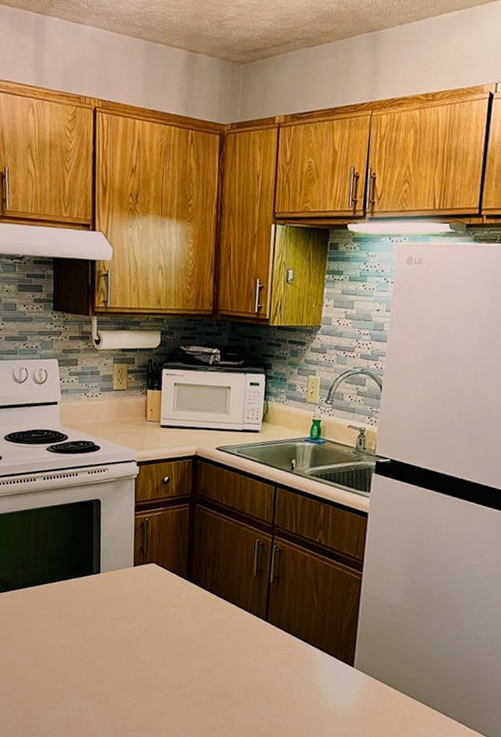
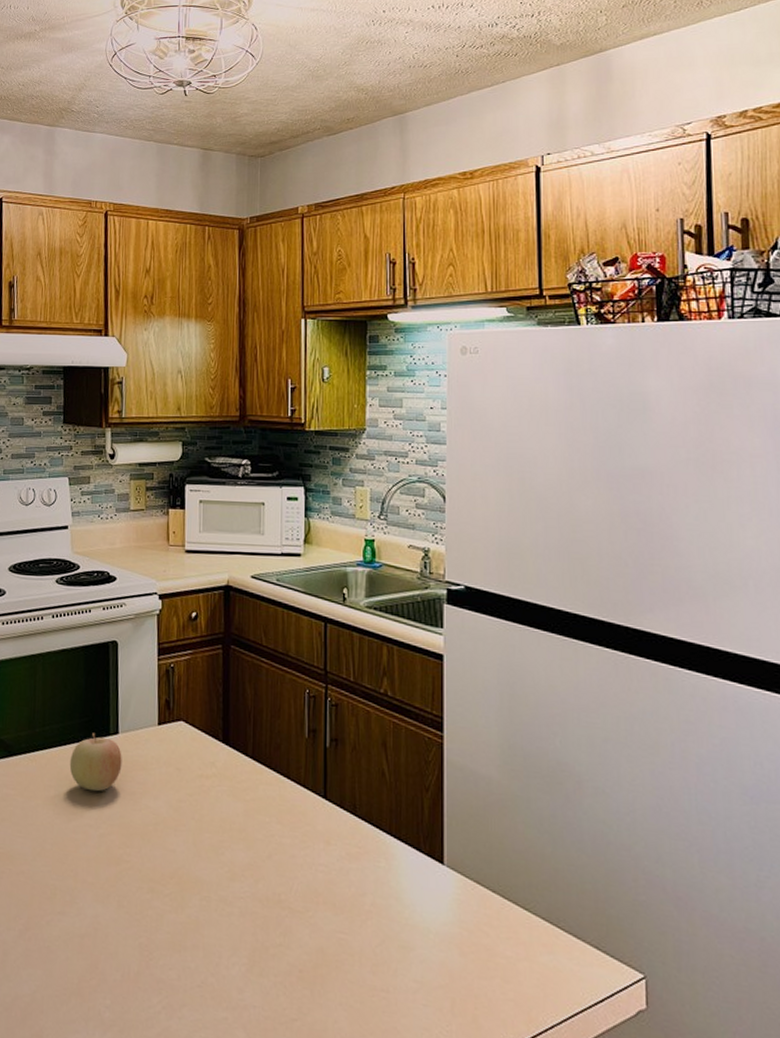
fruit: none [58,572,103,618] -> present [69,733,122,792]

